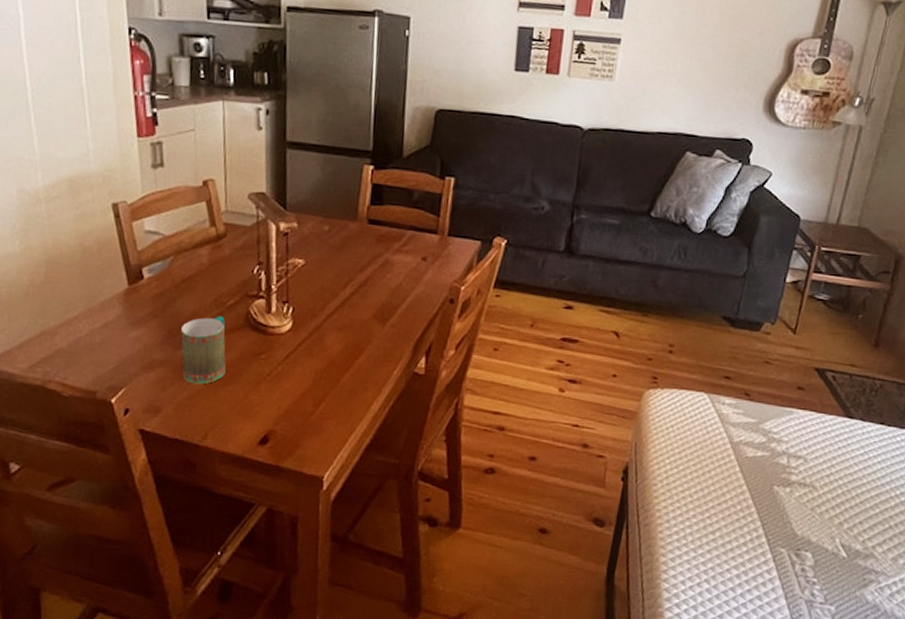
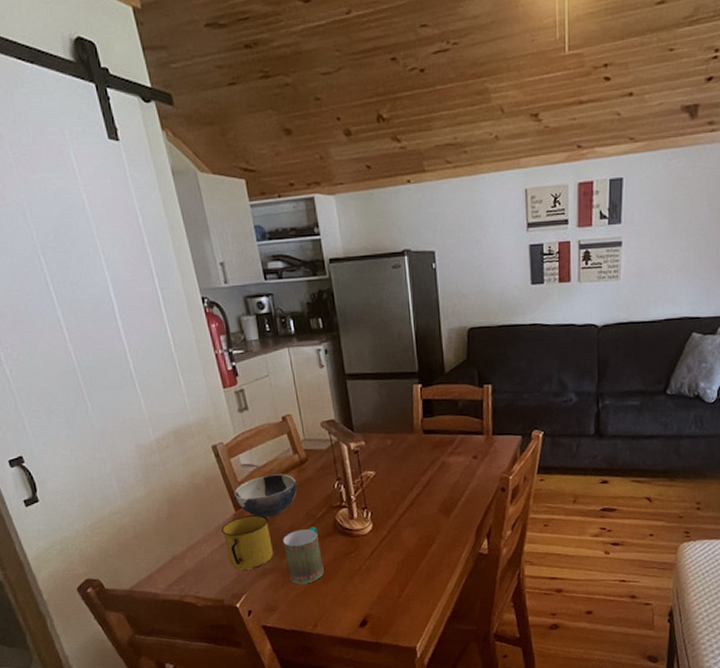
mug: none [108,292,167,359] -> present [221,515,273,570]
bowl: none [129,247,208,299] -> present [233,474,297,518]

